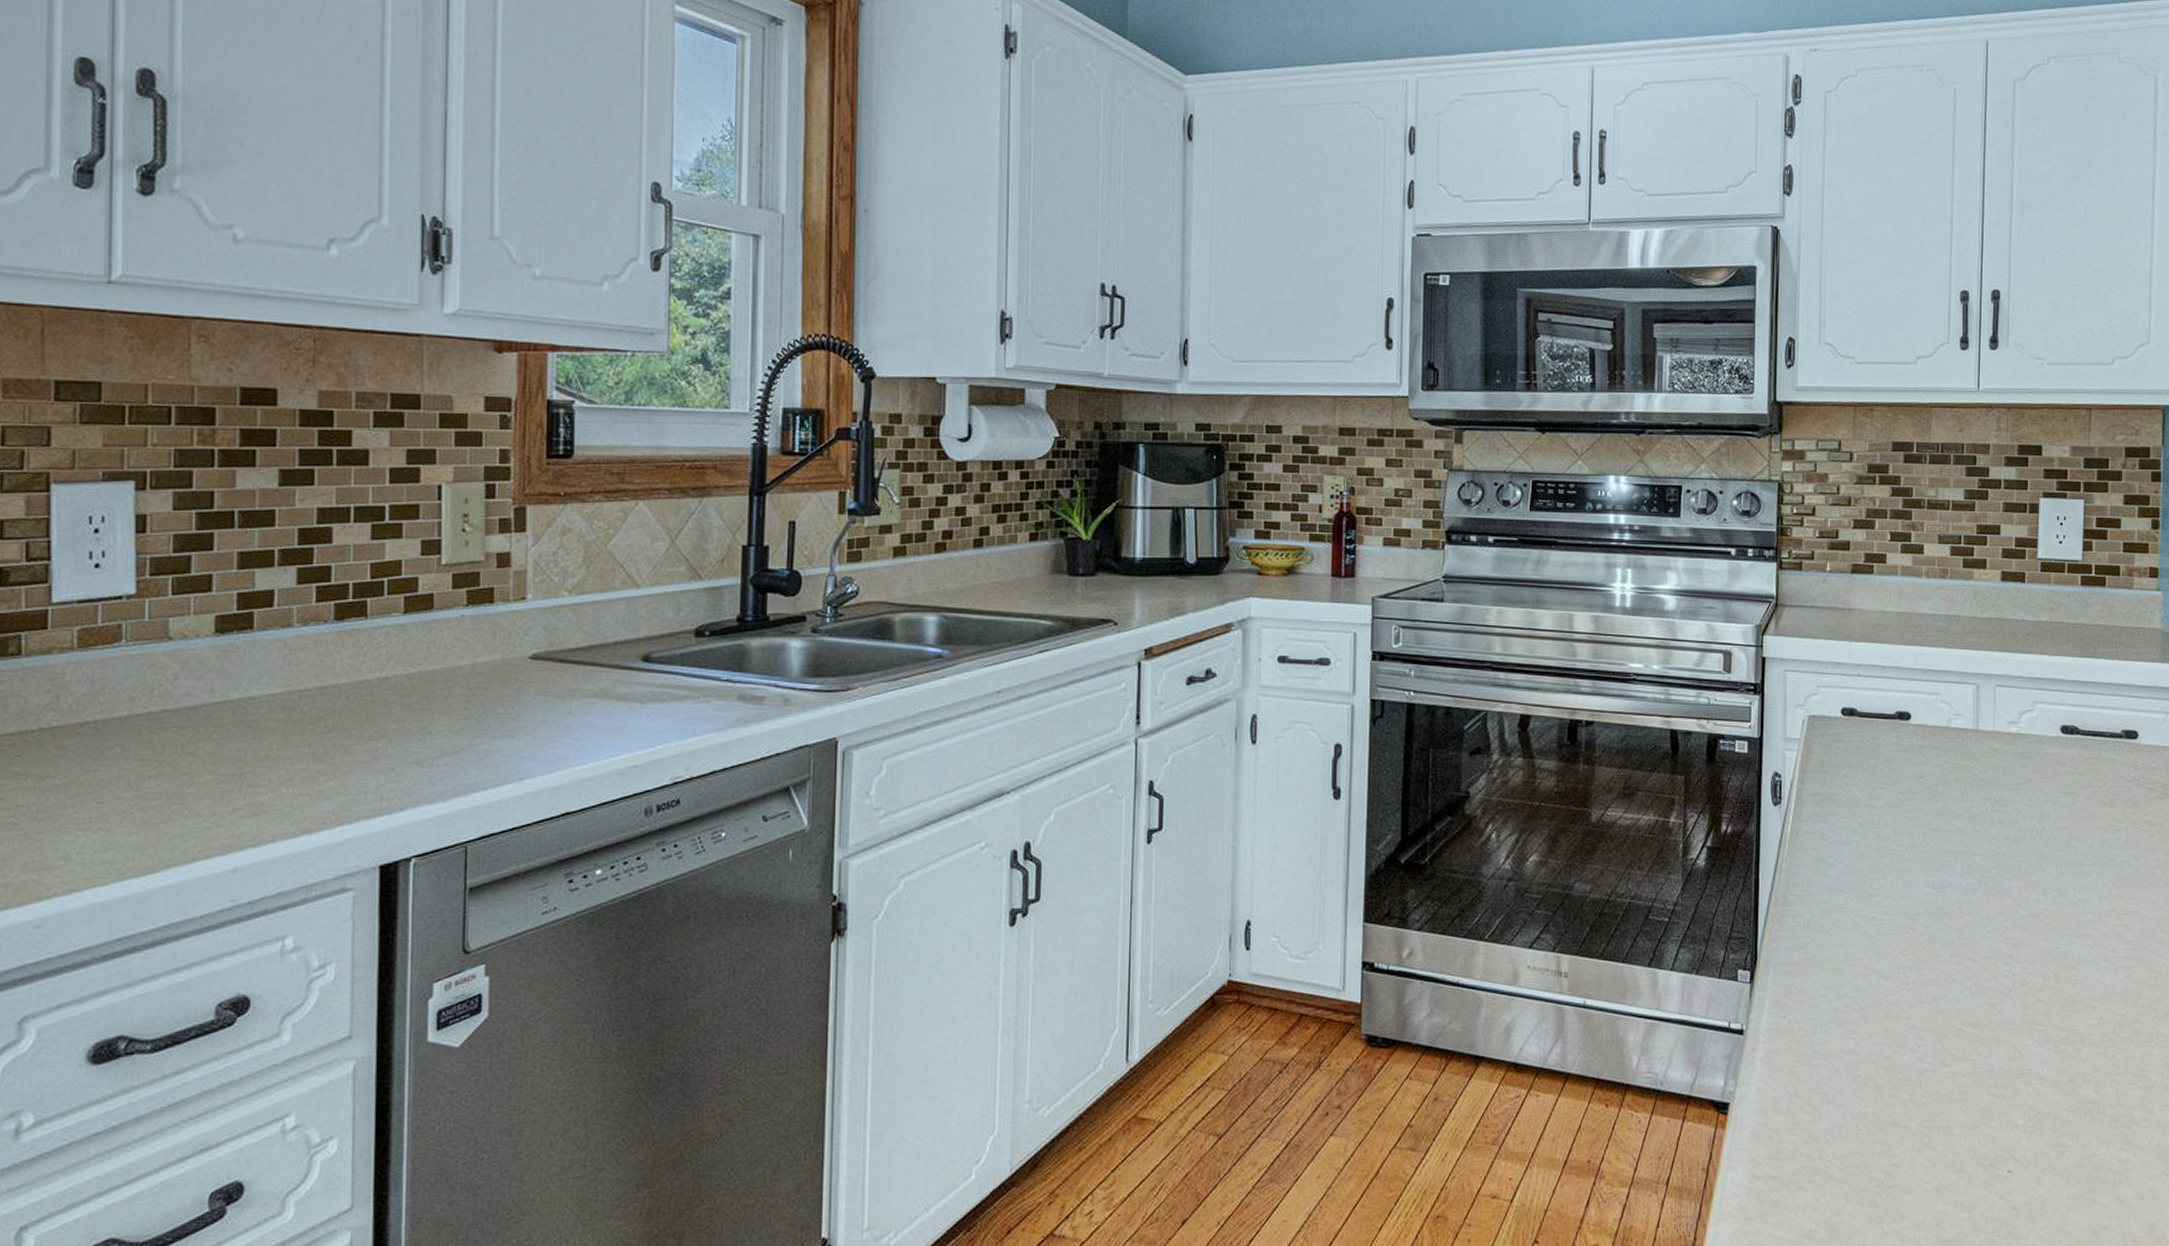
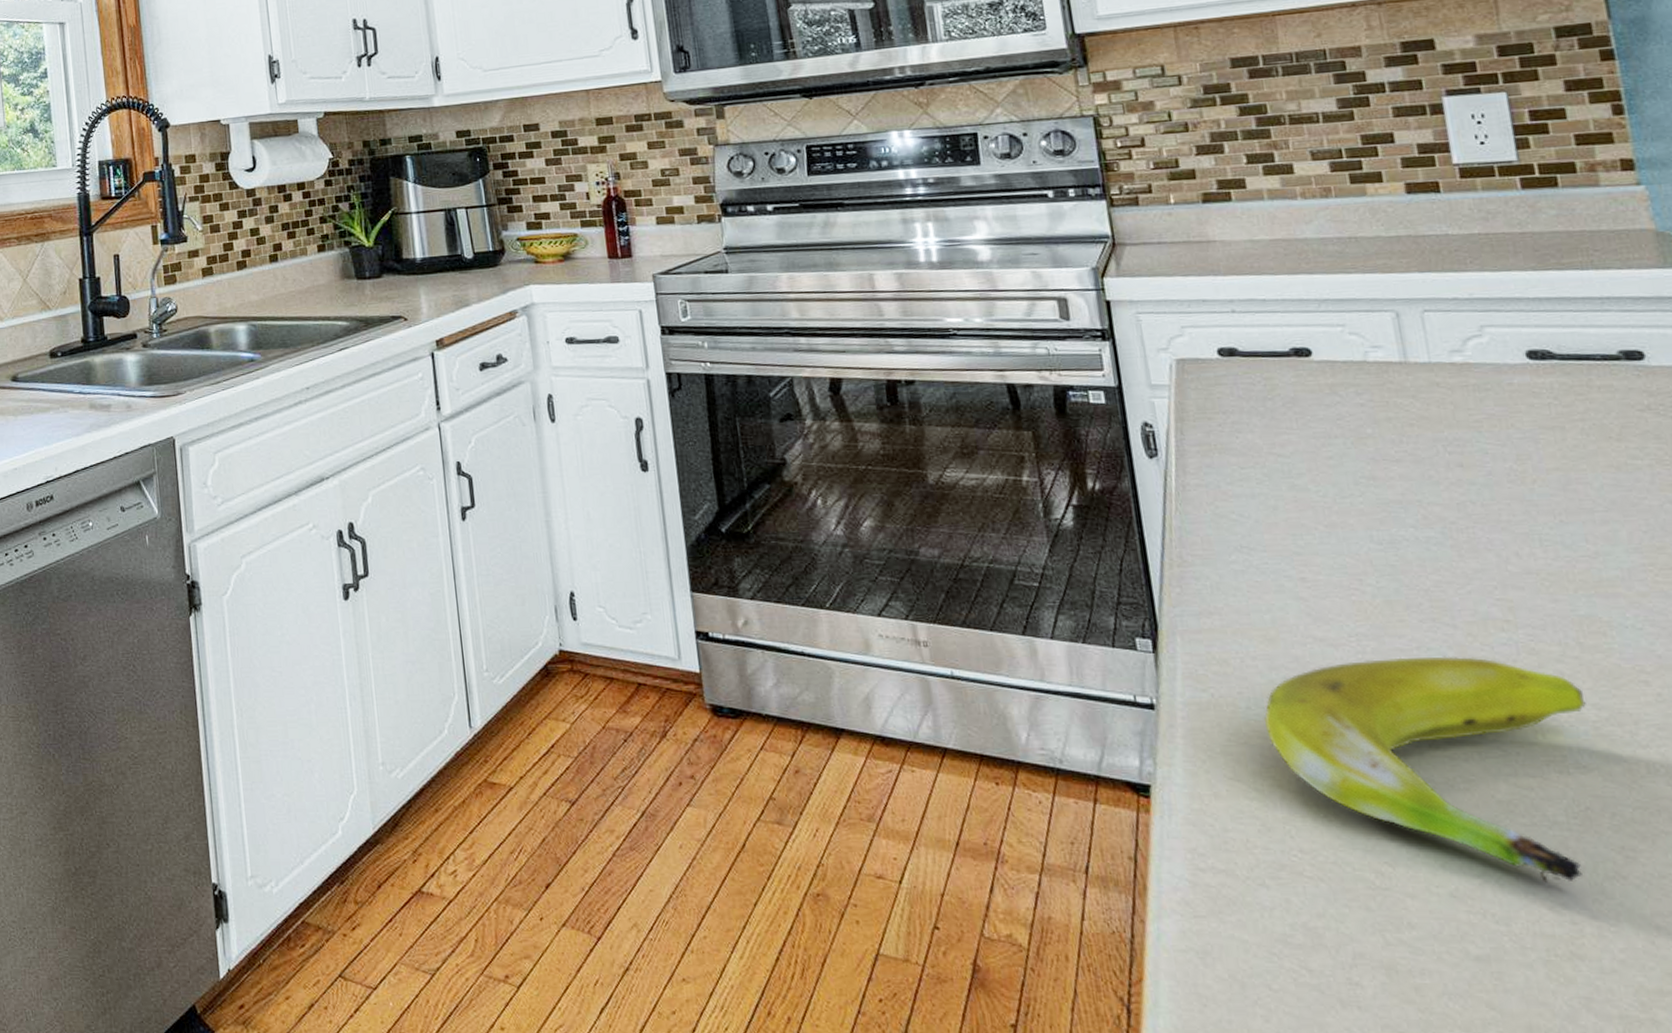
banana: none [1824,986,2052,1176] -> present [1263,656,1586,883]

